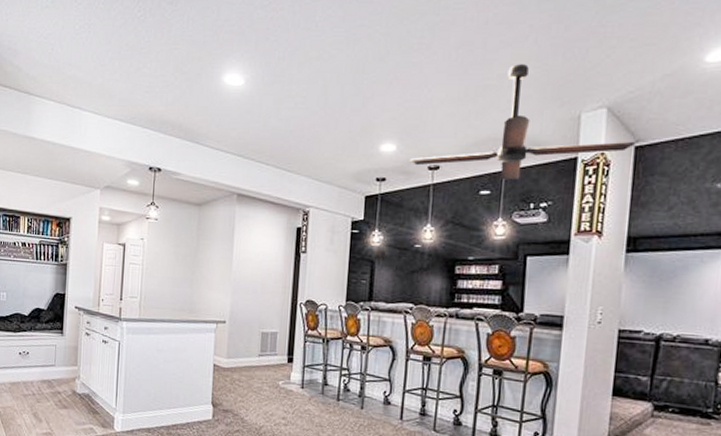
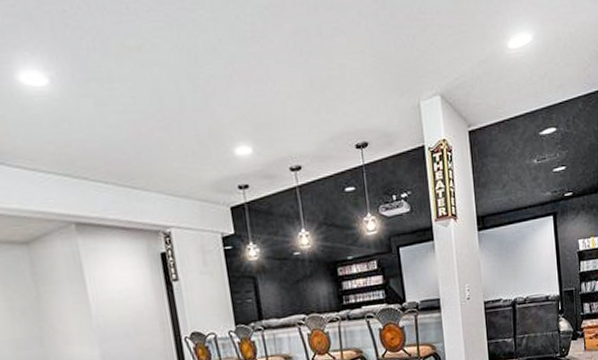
ceiling fan: present [410,64,635,180] -> none [270,53,468,175]

